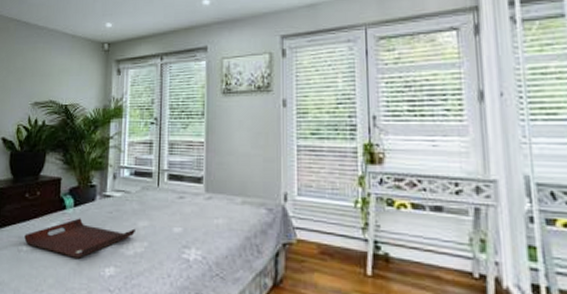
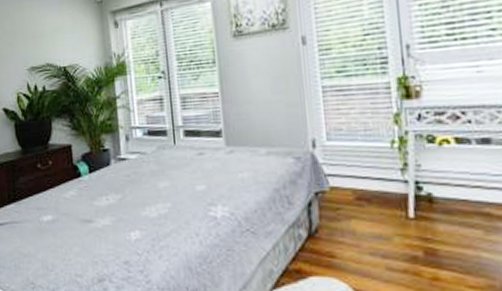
serving tray: present [24,218,137,260] -> none [43,184,158,226]

